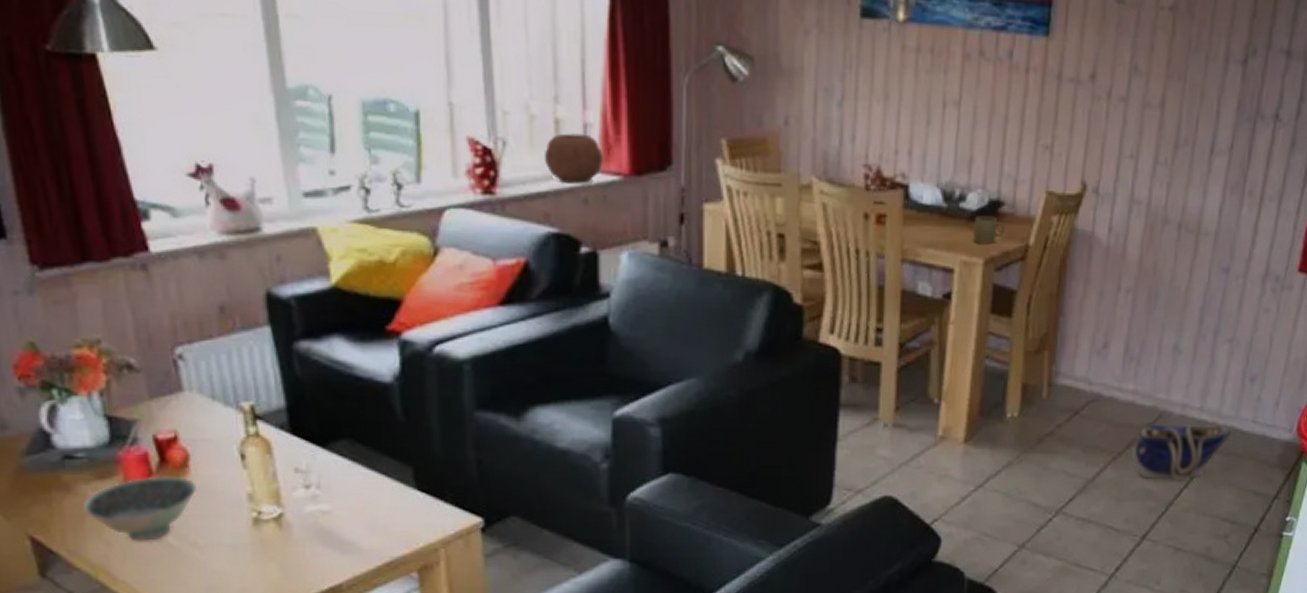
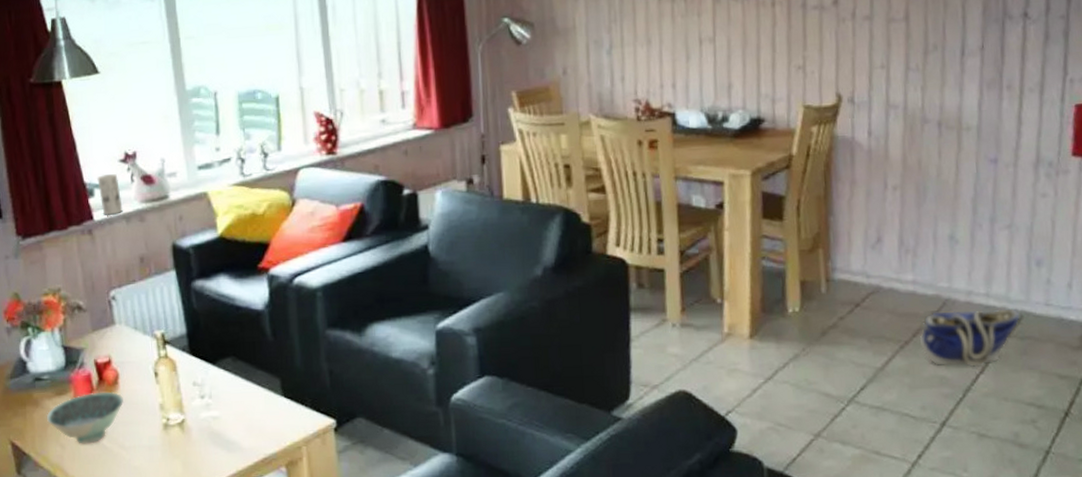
candle: none [154,192,194,247] -> present [97,174,123,215]
decorative bowl: present [543,133,603,183] -> none [372,99,418,140]
mug: present [973,216,1005,245] -> none [737,132,768,158]

